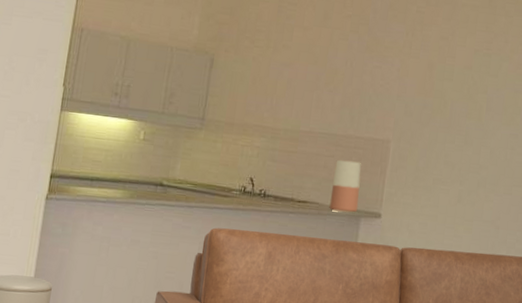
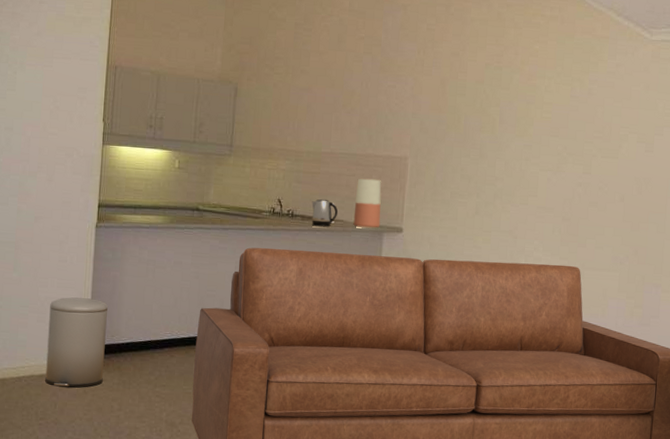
kettle: none [284,179,314,210] -> present [311,198,338,227]

